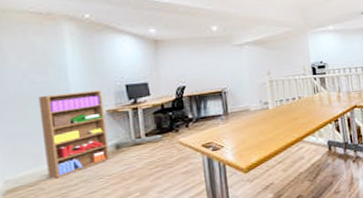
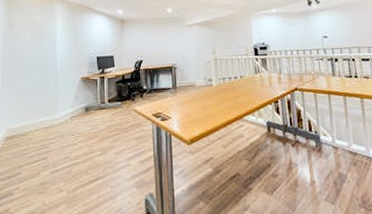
bookshelf: present [38,90,111,179] -> none [35,60,81,132]

